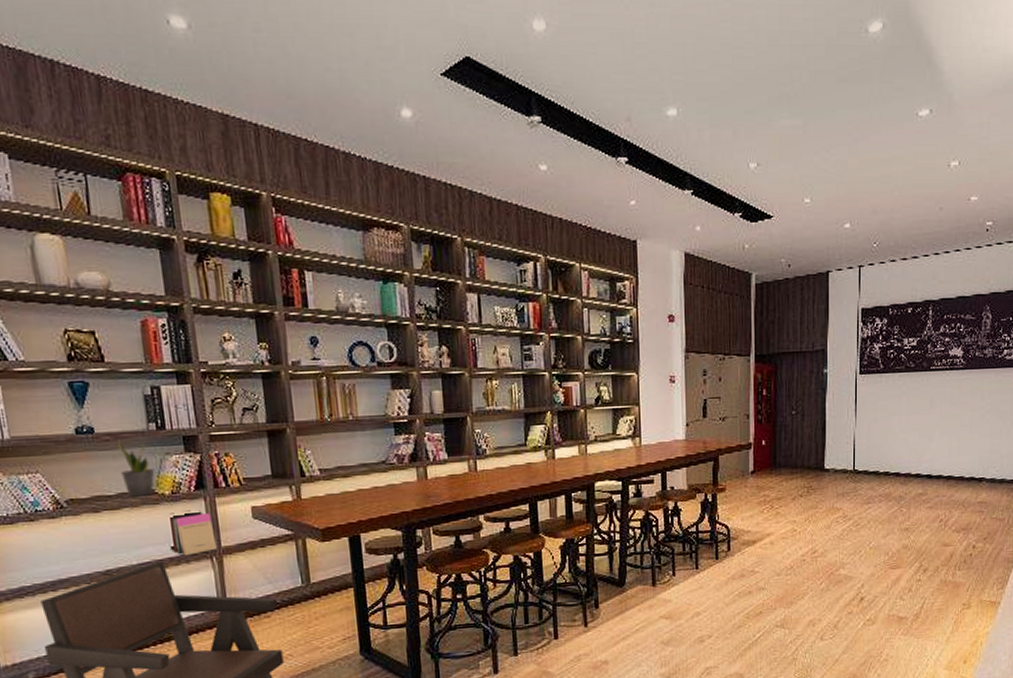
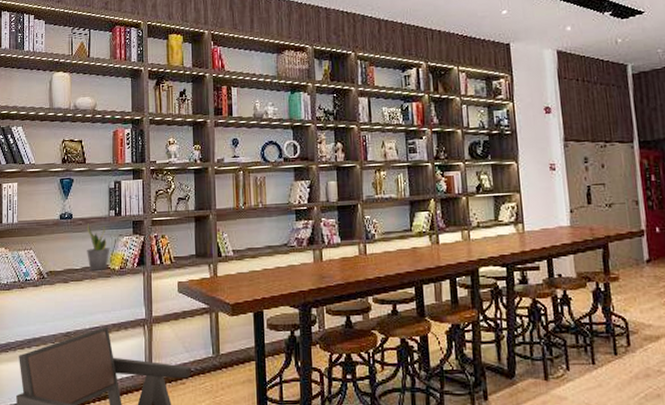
books: present [169,510,217,556] -> none [114,283,149,323]

